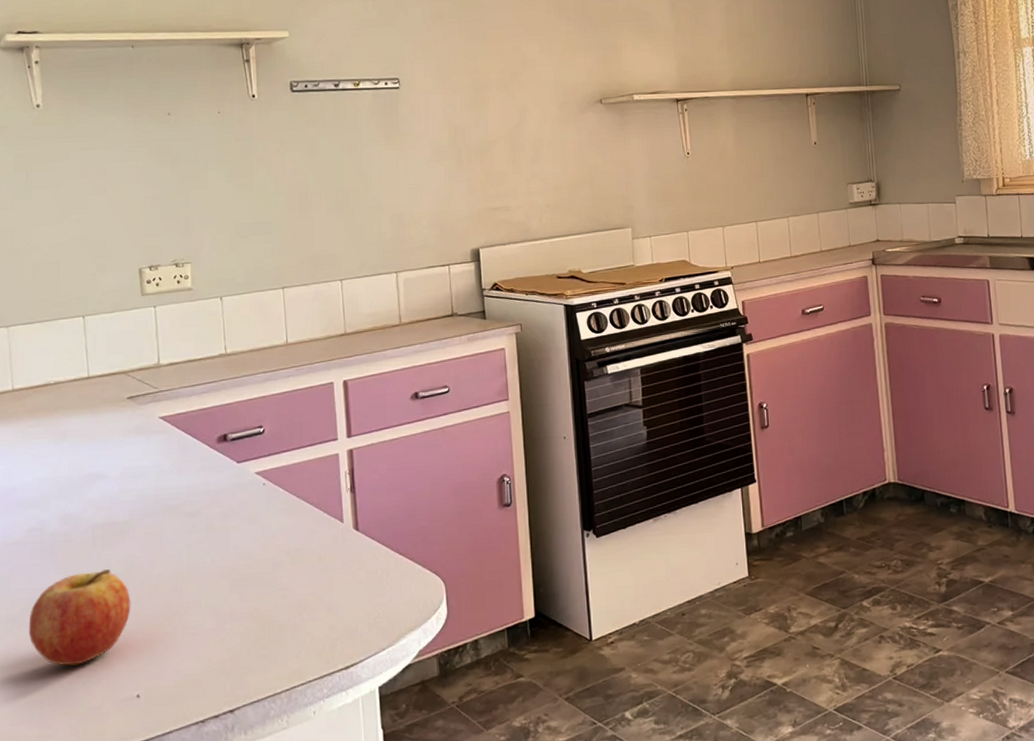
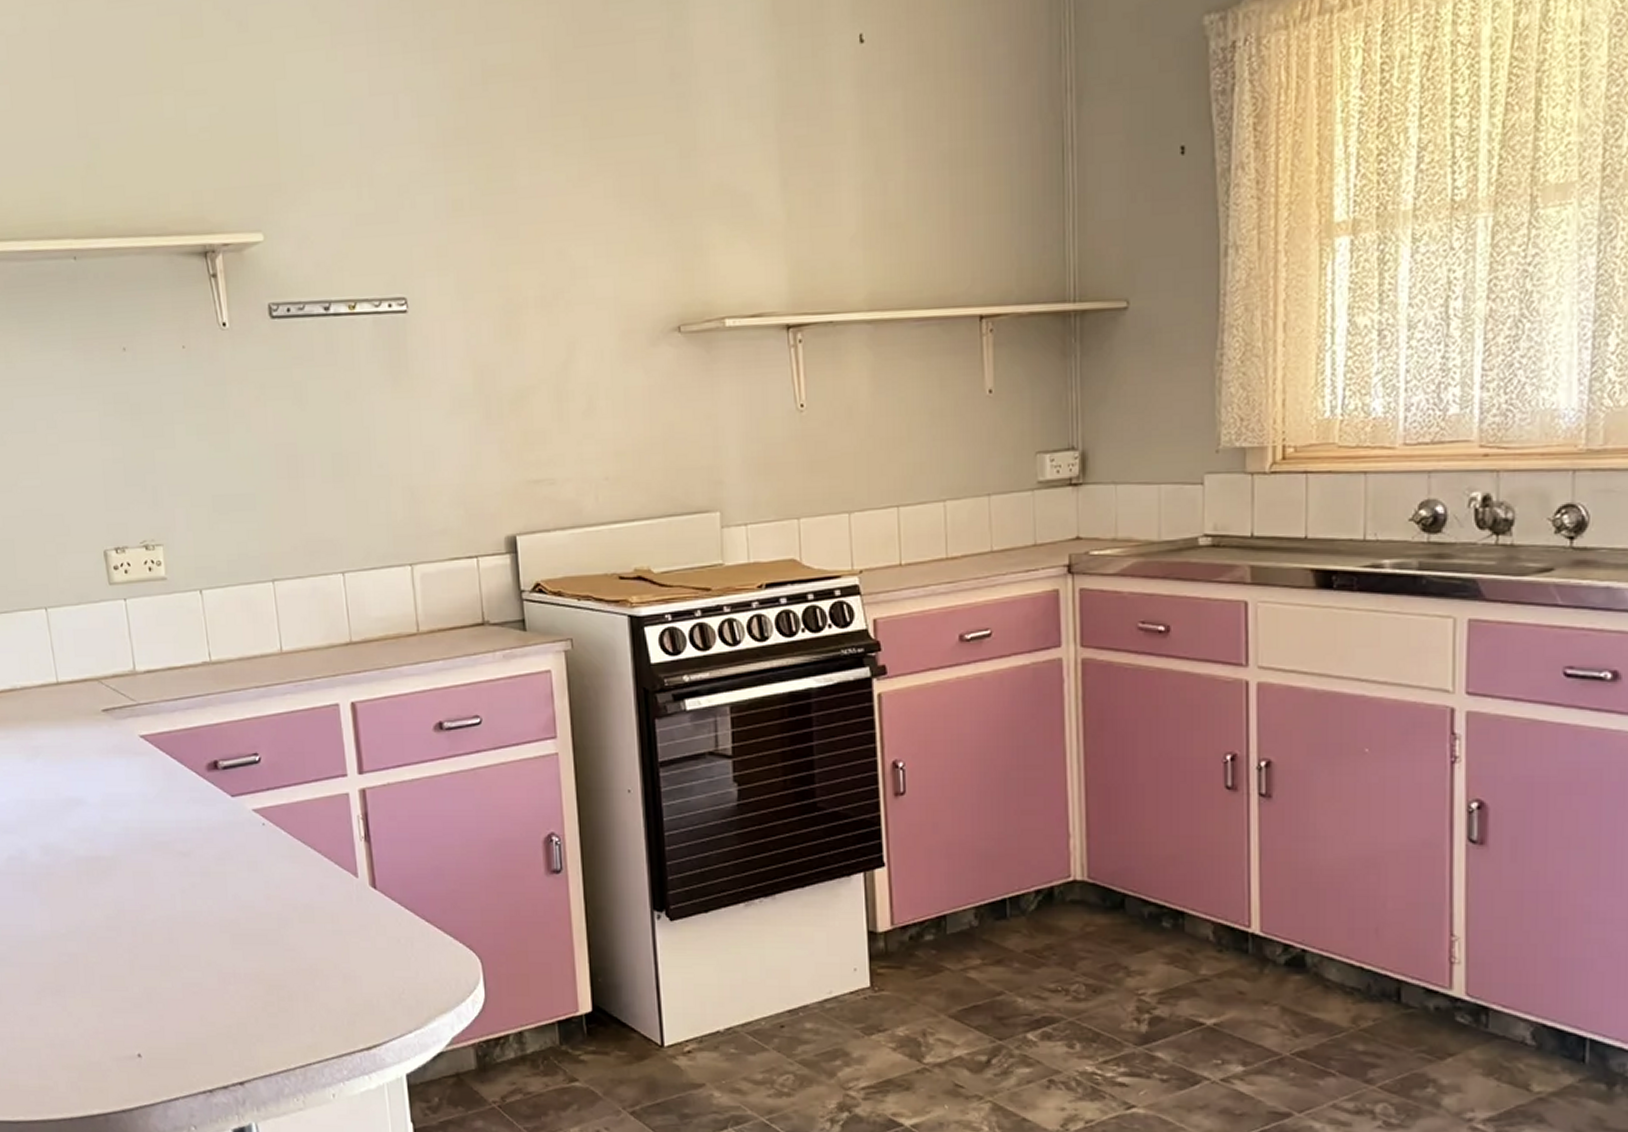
fruit: present [28,569,131,666] -> none [17,909,125,1015]

